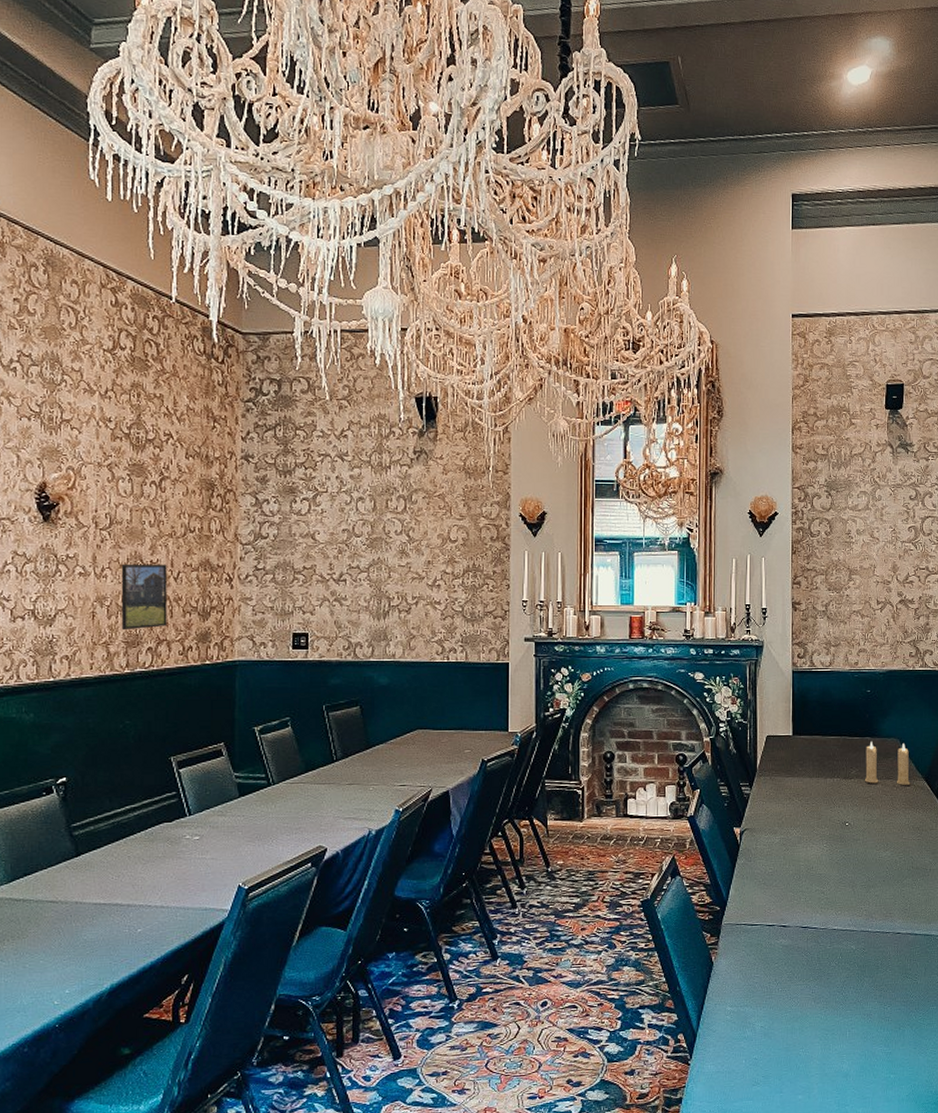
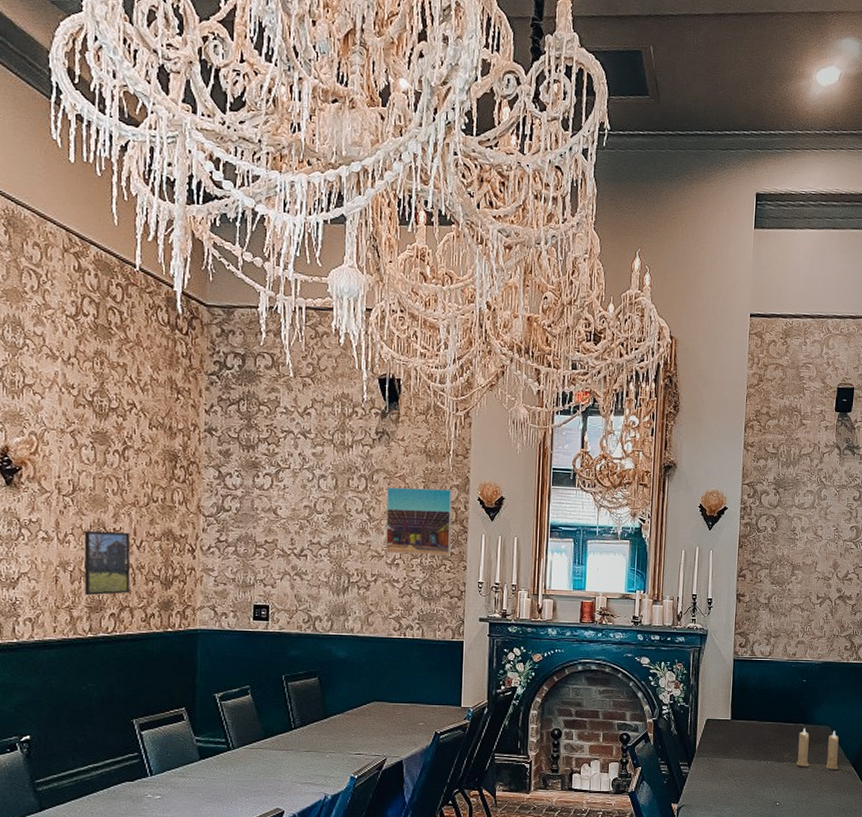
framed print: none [426,506,493,575] -> present [386,486,452,556]

